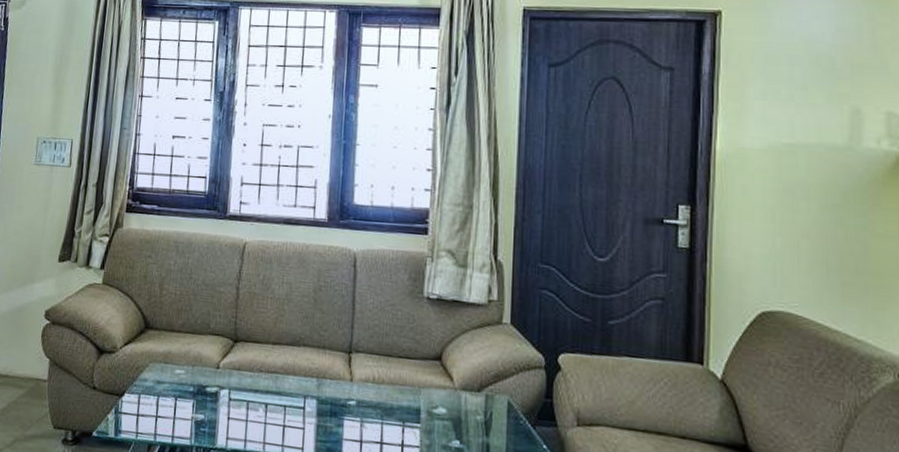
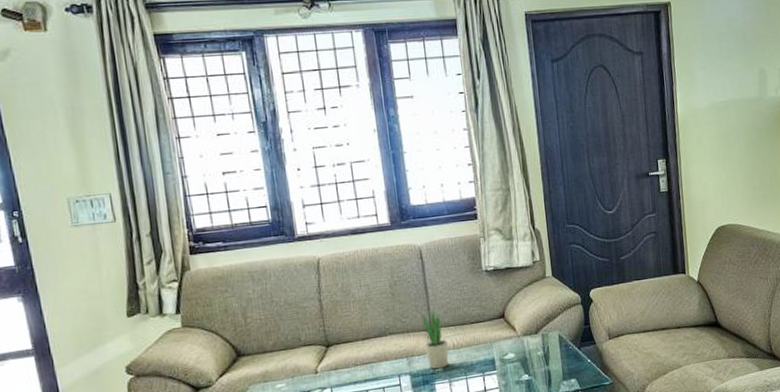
potted plant: none [339,326,368,402] -> present [420,307,449,369]

